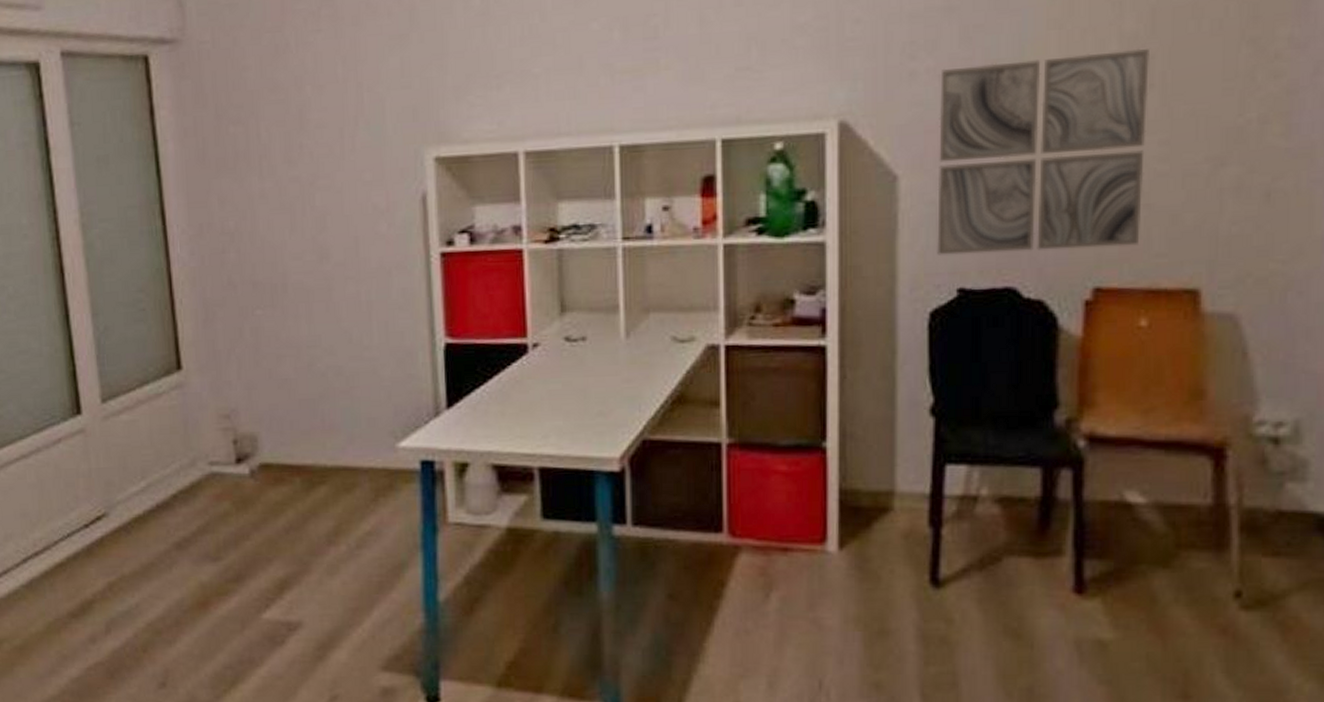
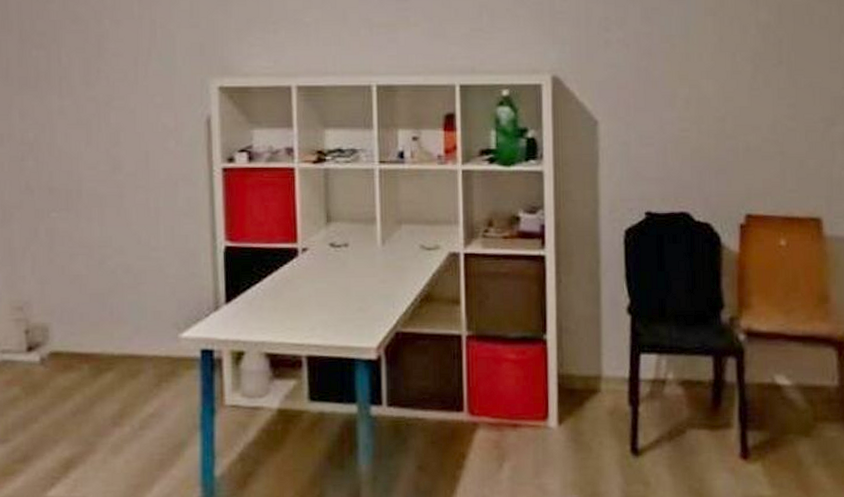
wall art: present [937,48,1149,255] -> none [628,34,779,185]

